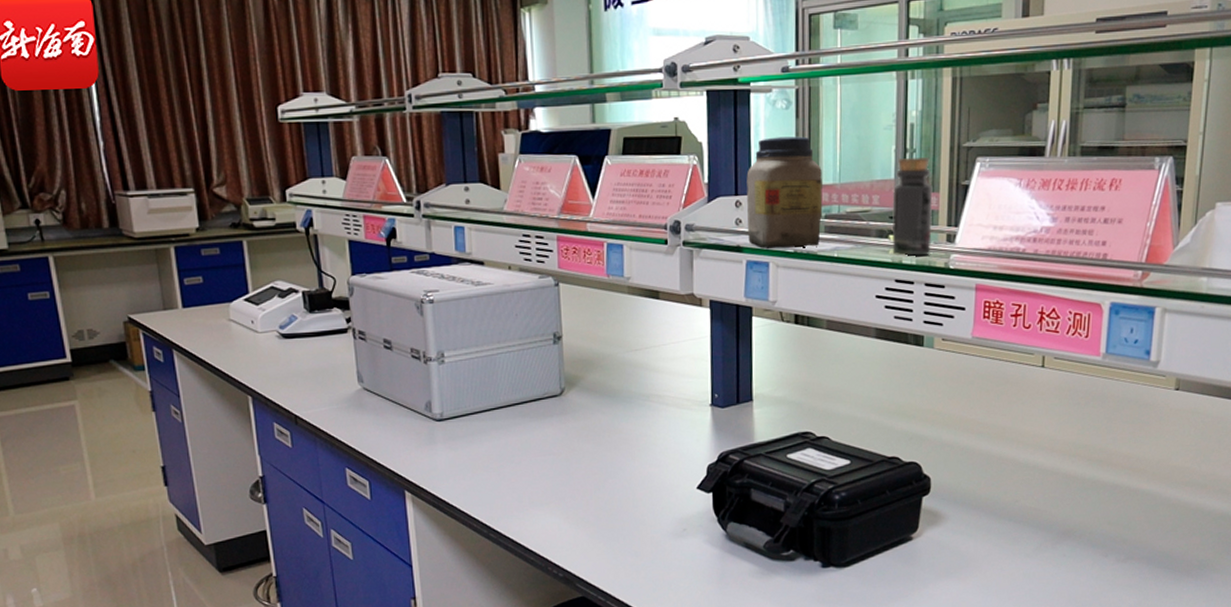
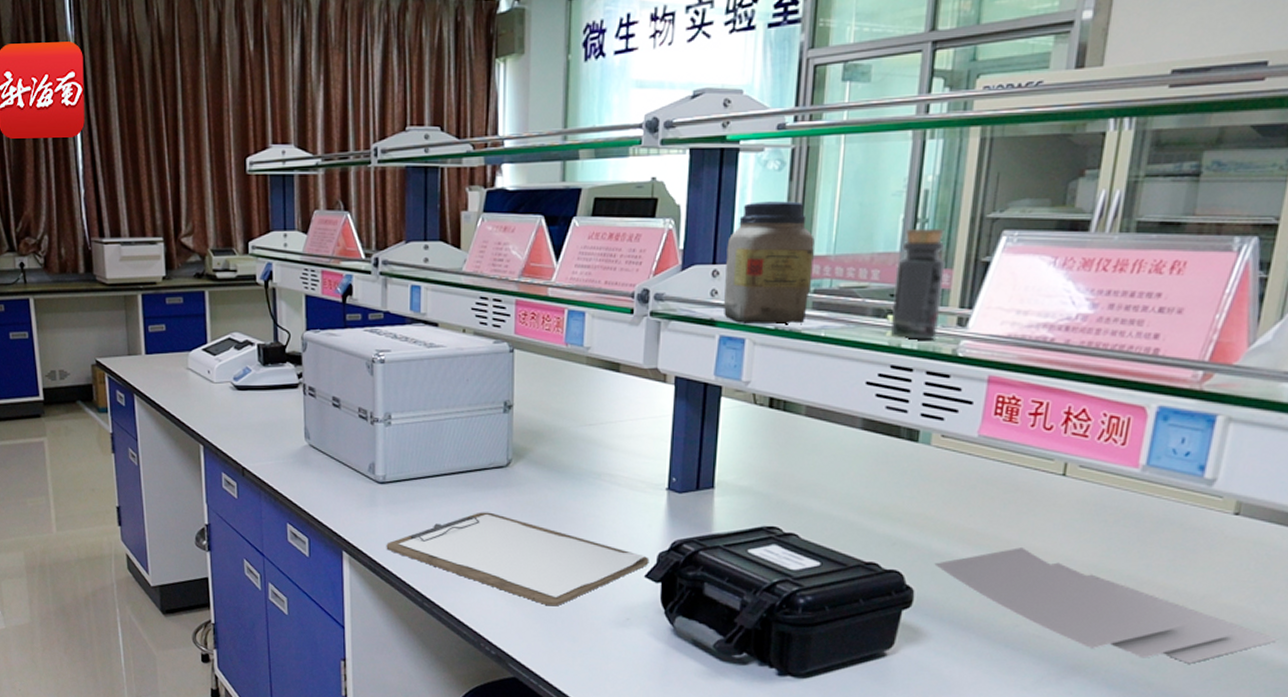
clipboard: none [448,440,700,525] -> present [386,512,650,606]
papers: none [946,432,1216,520] -> present [934,547,1278,664]

